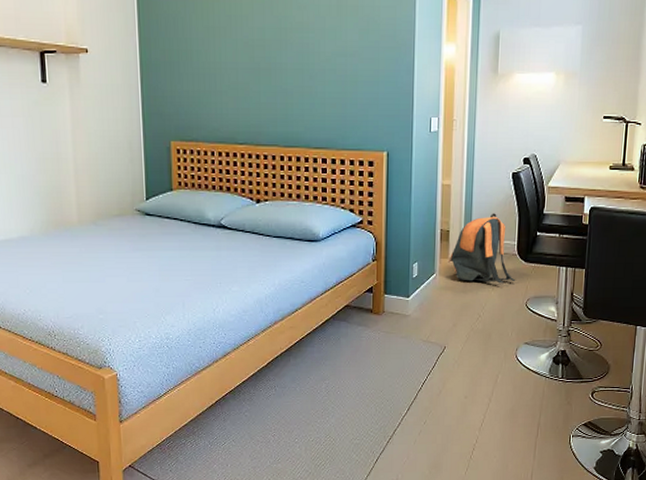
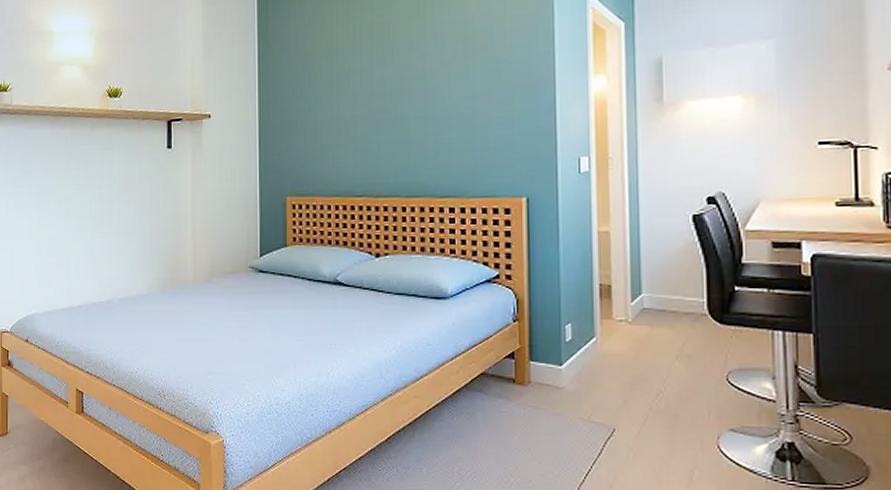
backpack: present [449,213,516,284] -> none [612,264,709,351]

